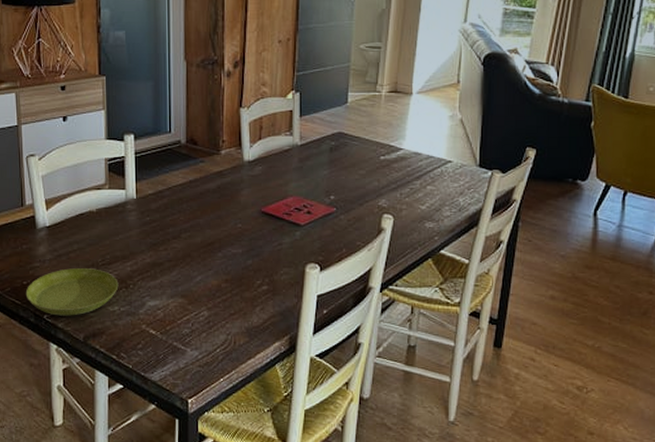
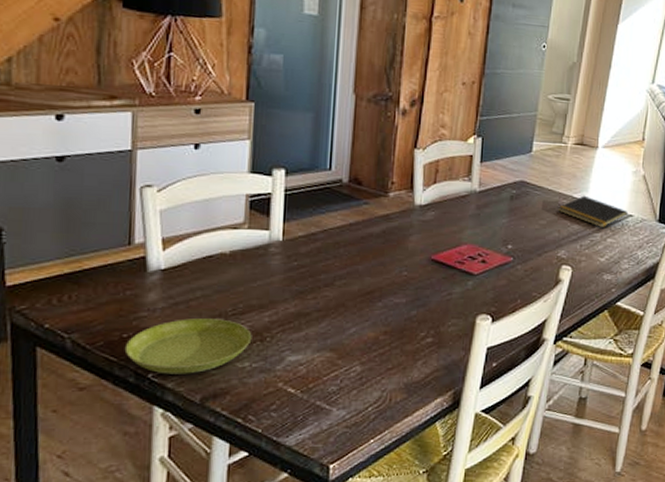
notepad: none [375,143,446,176] -> present [557,195,628,229]

